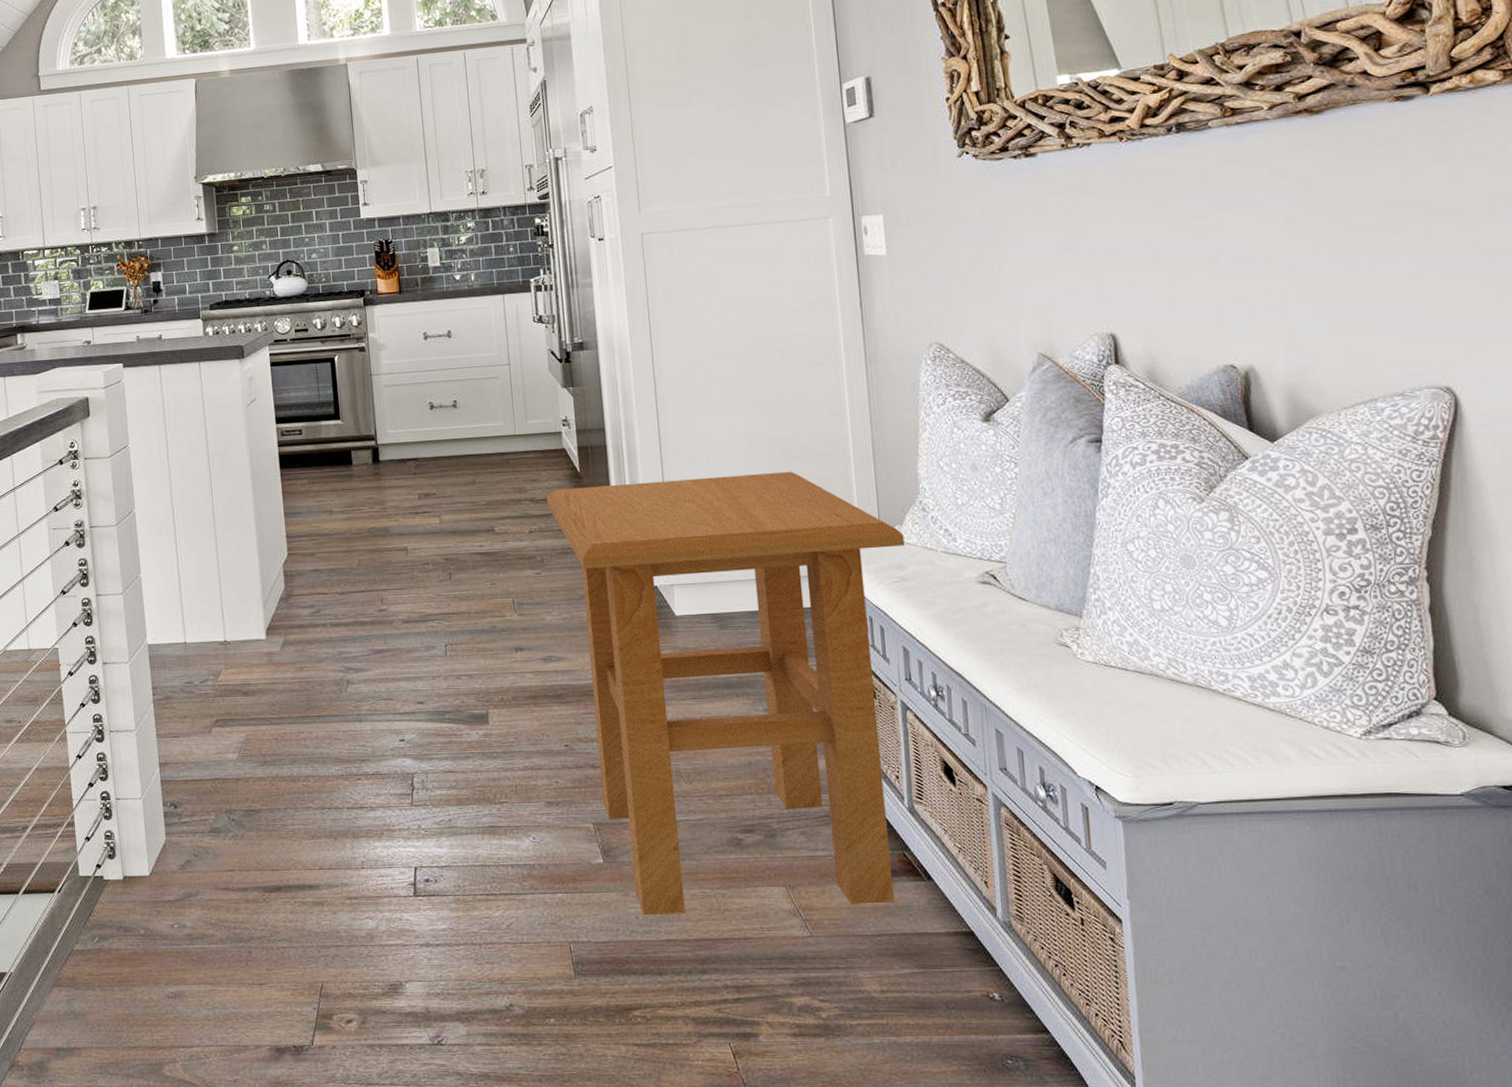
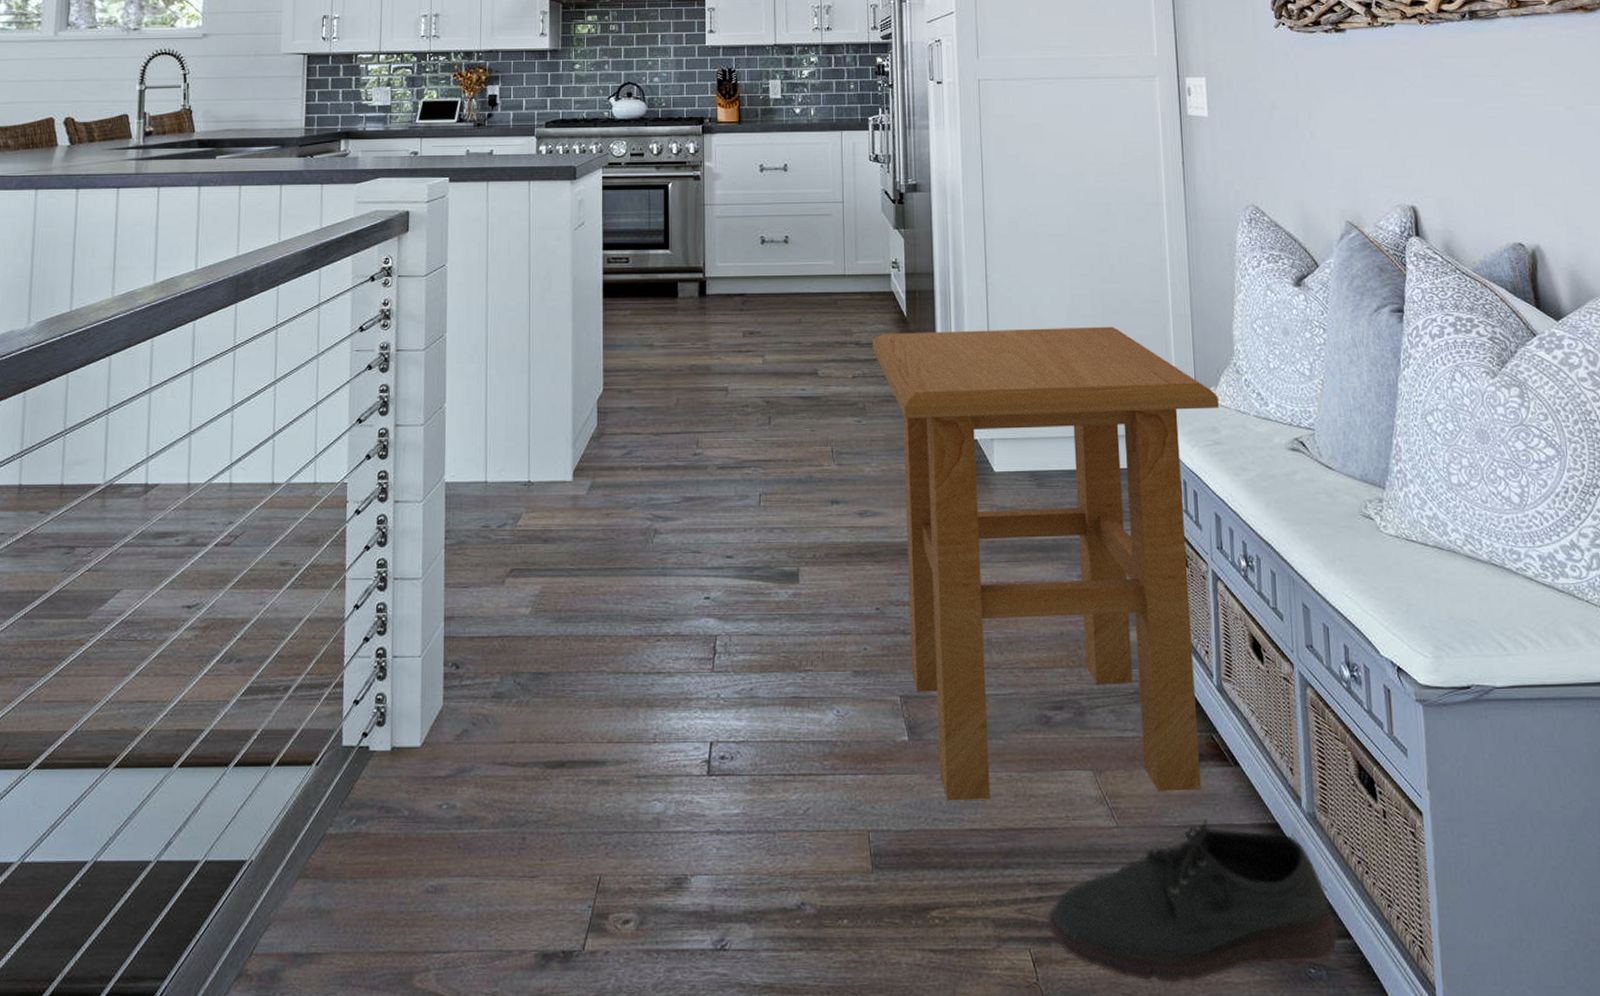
shoe: none [746,928,1035,1071] -> present [1048,818,1338,981]

